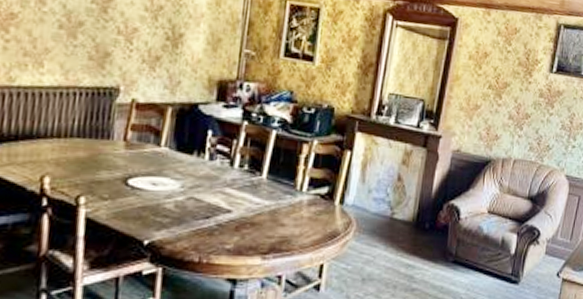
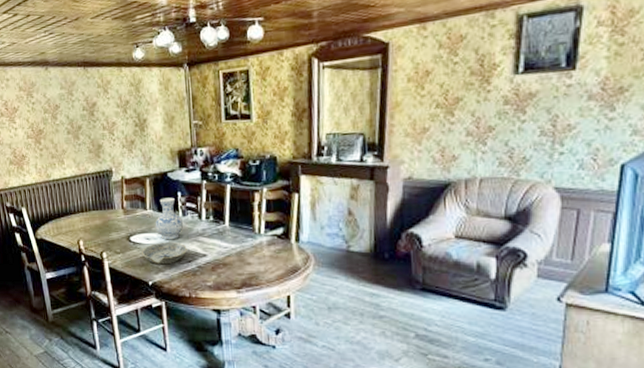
bowl: none [141,190,207,220] -> present [142,241,187,265]
vase: none [167,134,209,189] -> present [155,197,184,240]

